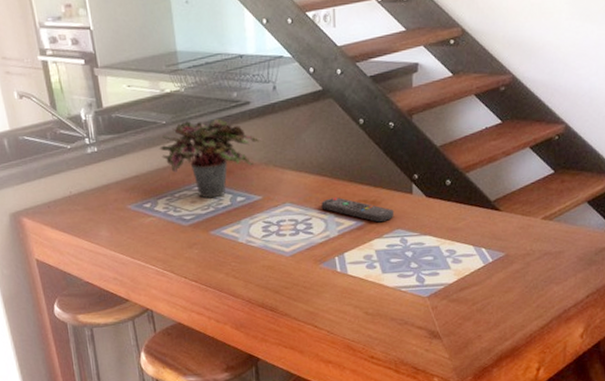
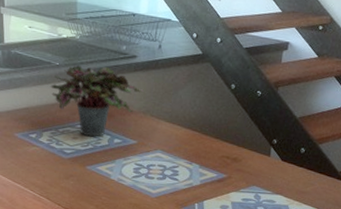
remote control: present [321,197,395,223] -> none [188,150,252,178]

